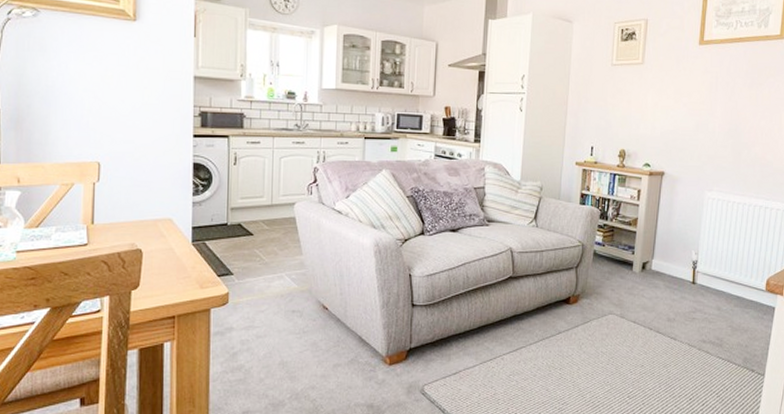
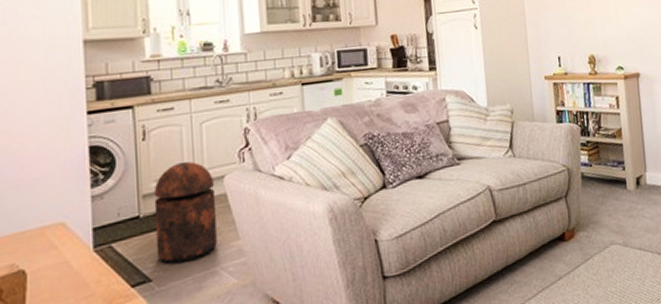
trash can: none [238,187,287,265] -> present [153,161,217,265]

